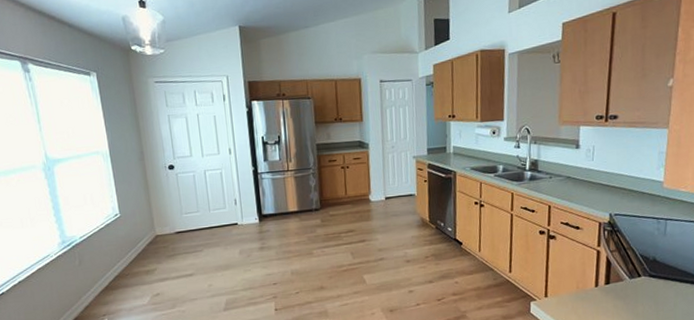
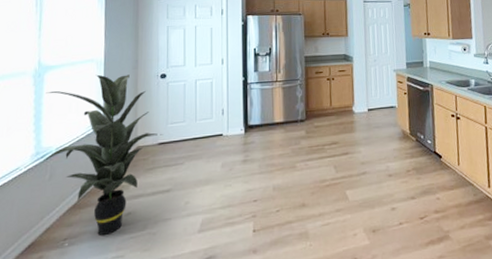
indoor plant: none [59,166,180,312] -> present [44,74,164,235]

